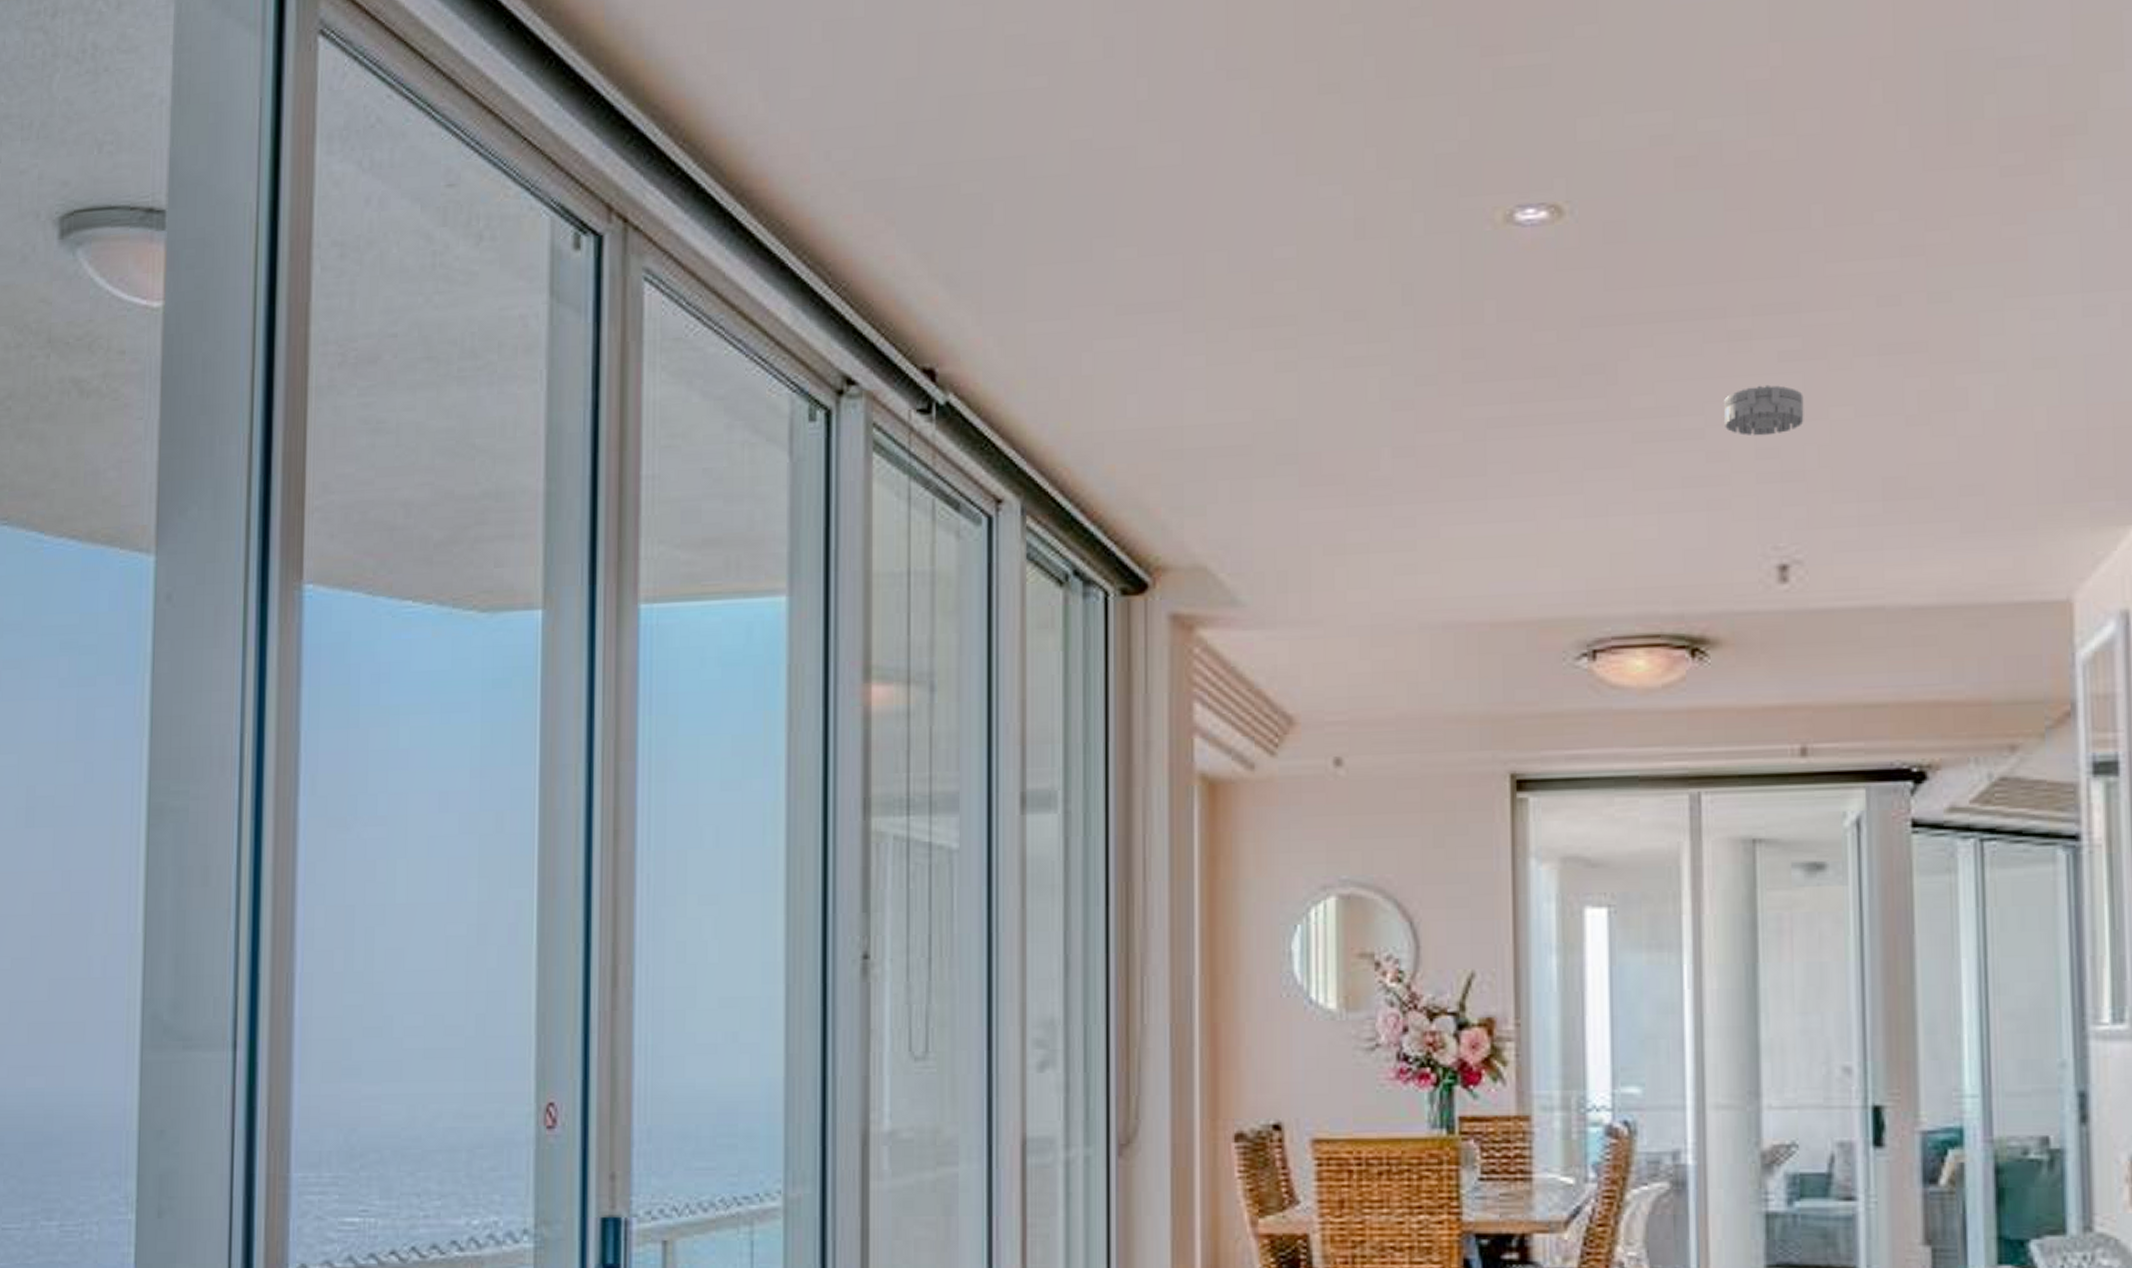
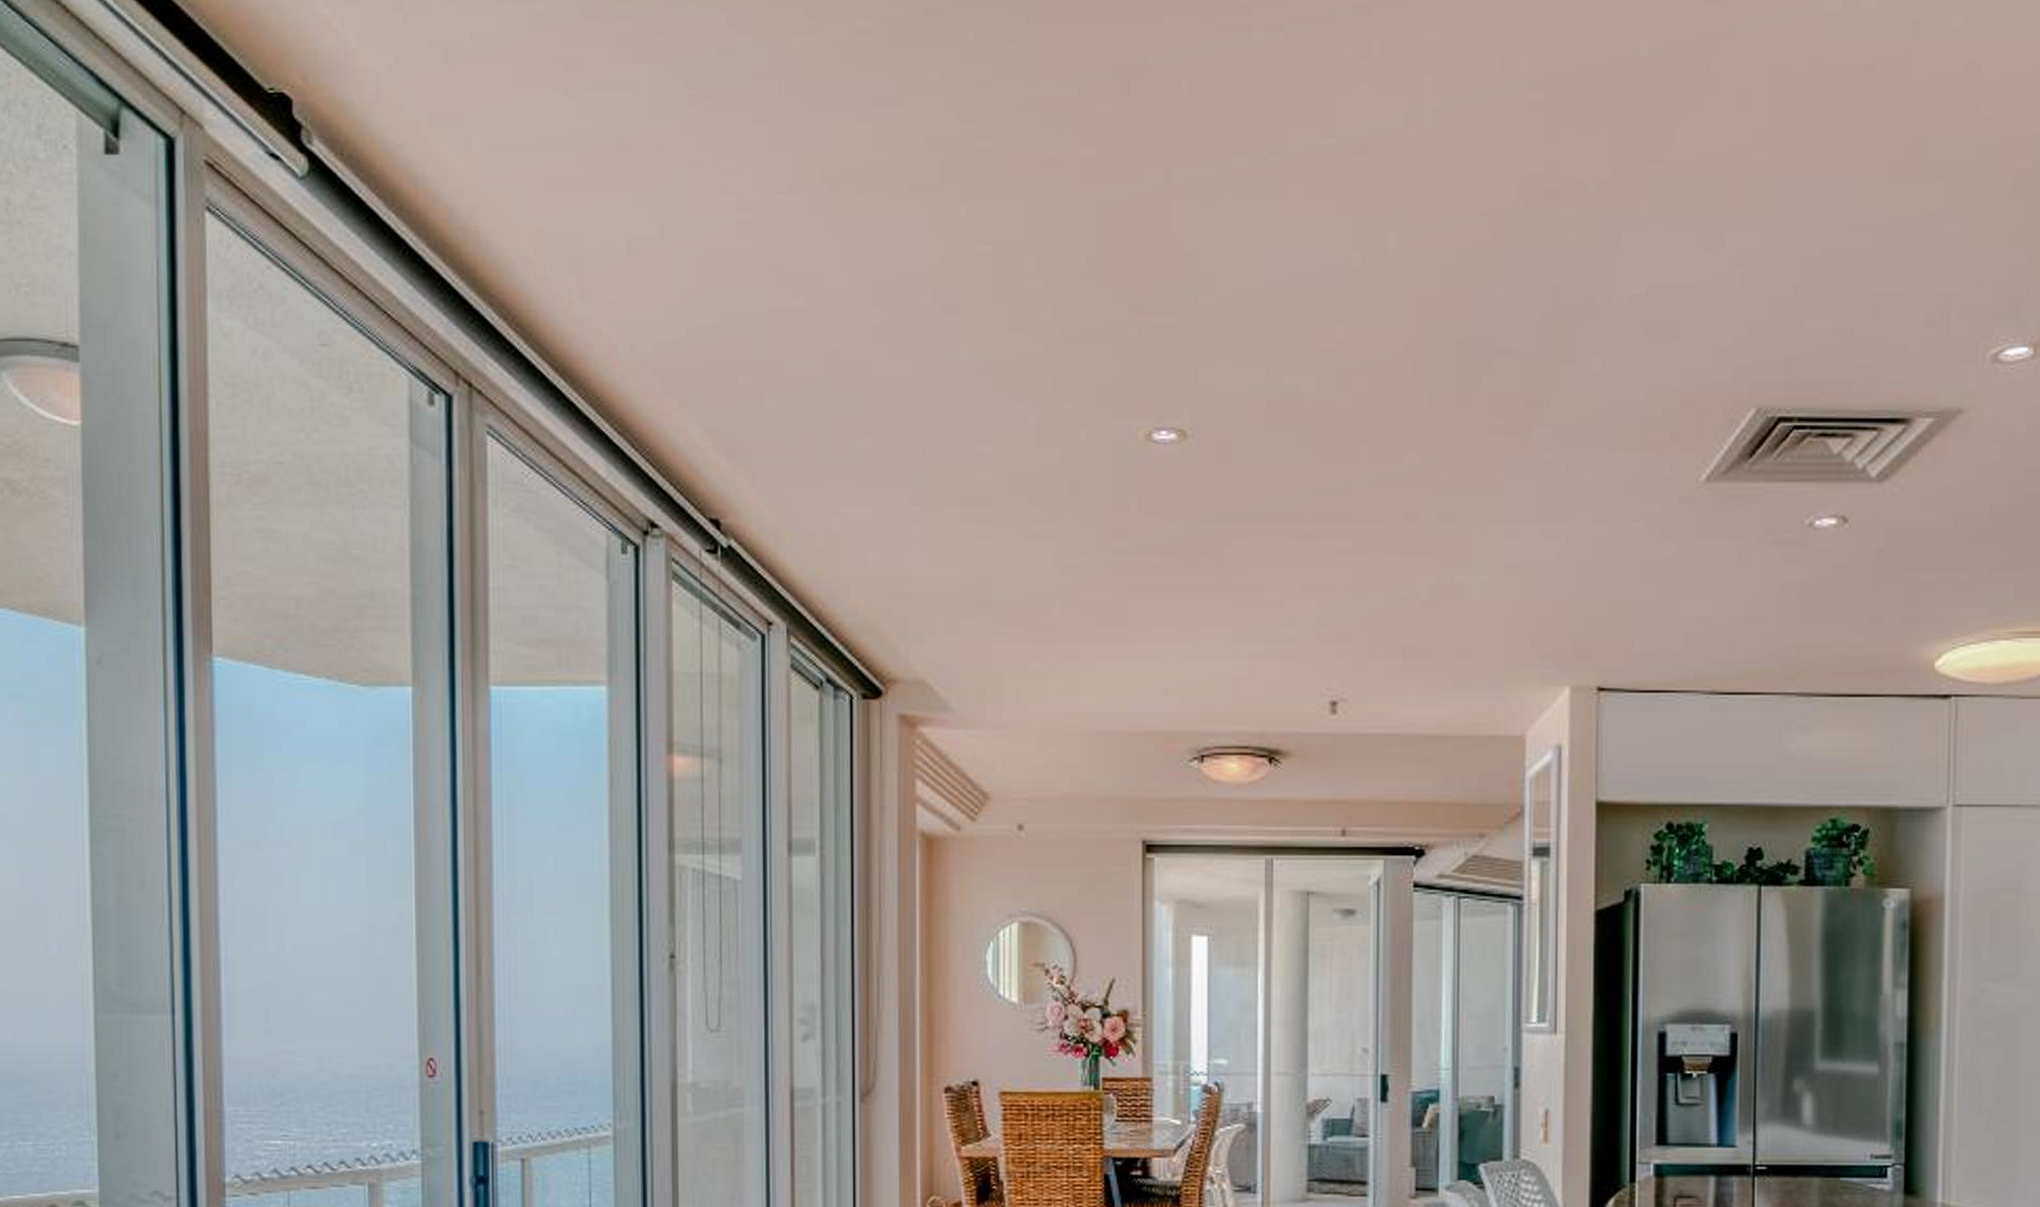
smoke detector: present [1724,384,1804,436] -> none [1297,572,1351,609]

